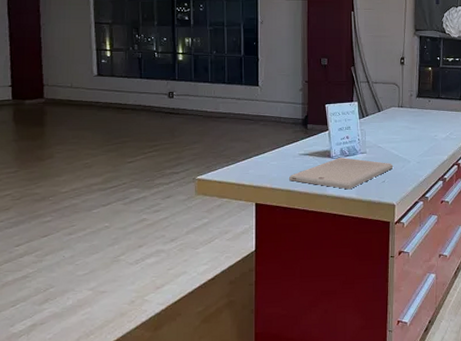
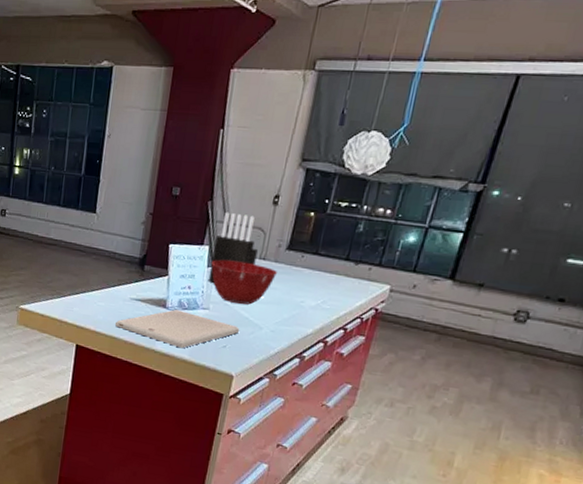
knife block: none [361,73,396,132] -> present [208,211,258,284]
mixing bowl: none [361,111,414,145] -> present [211,259,278,305]

